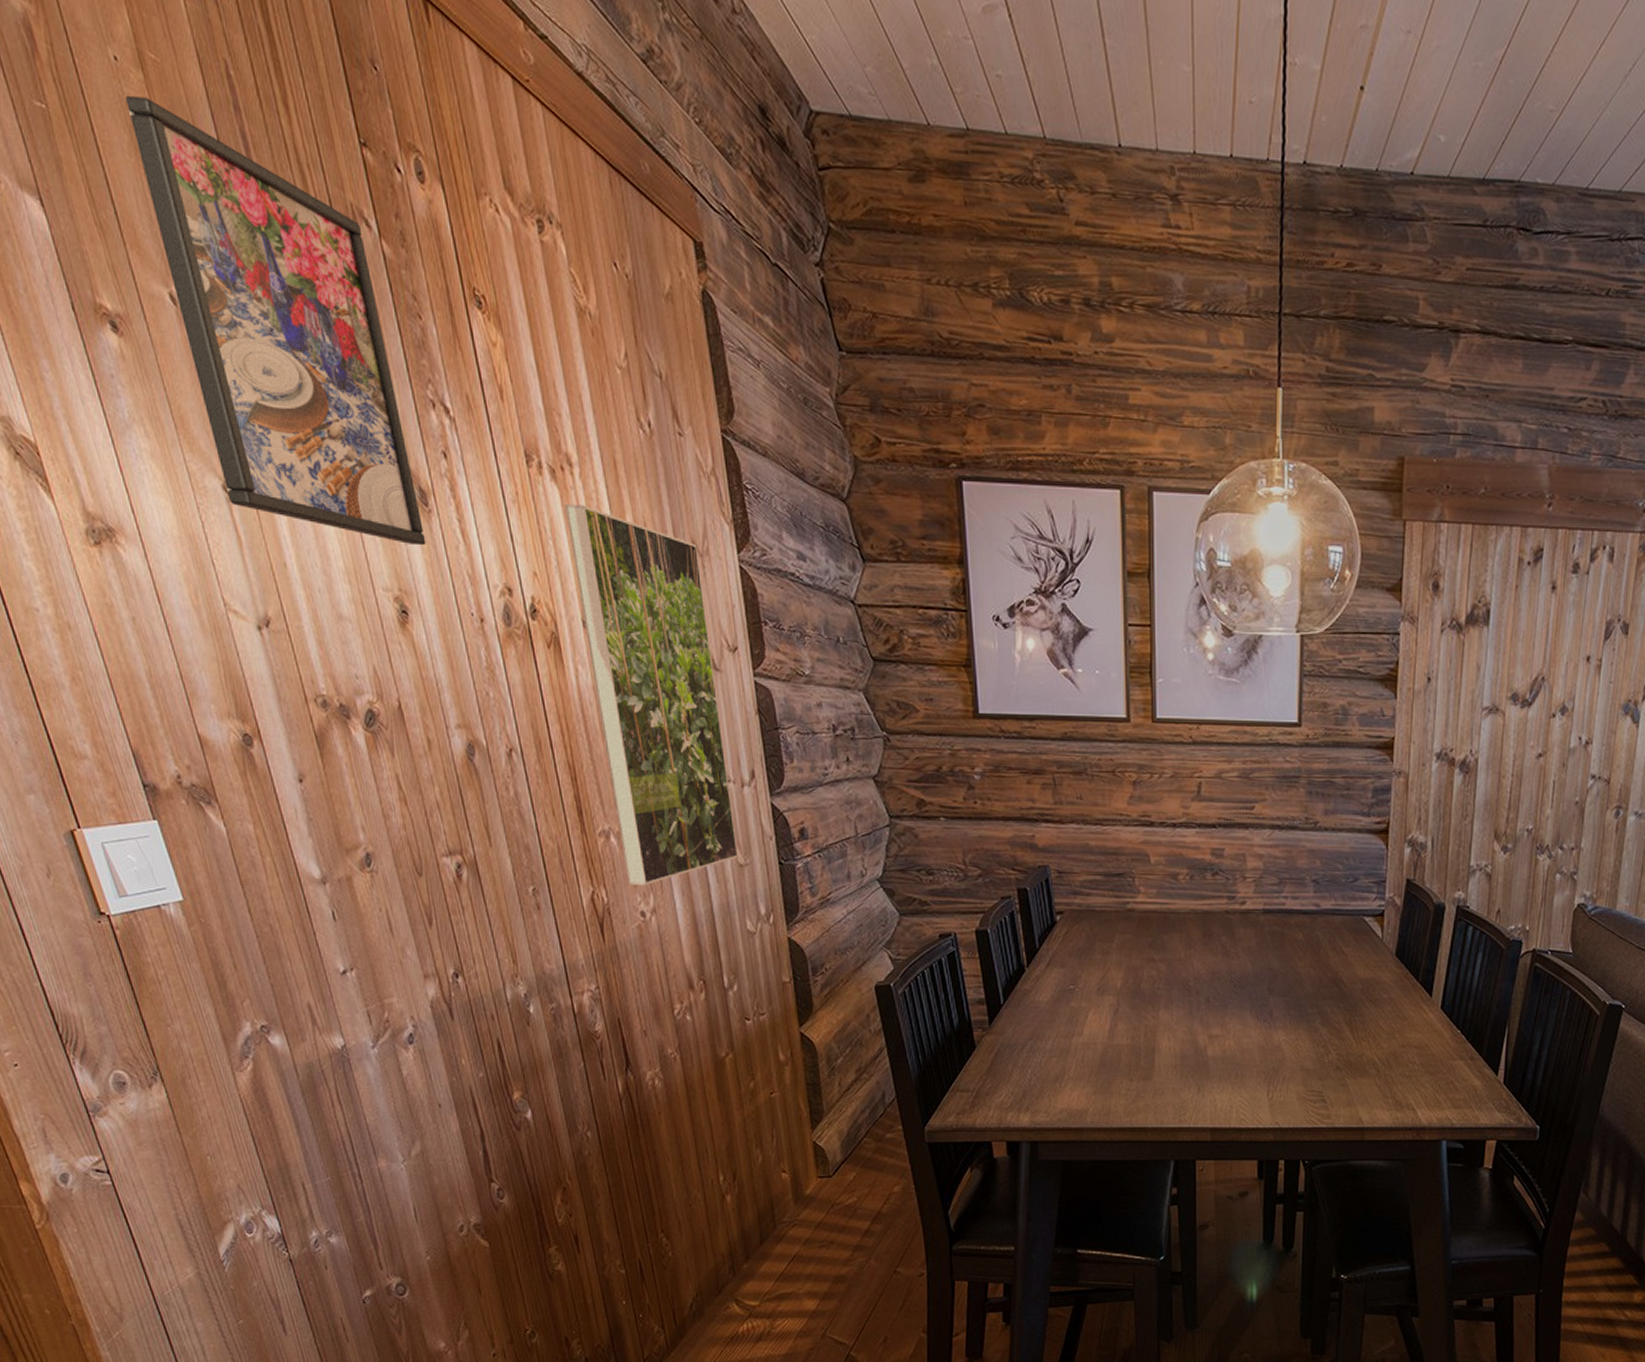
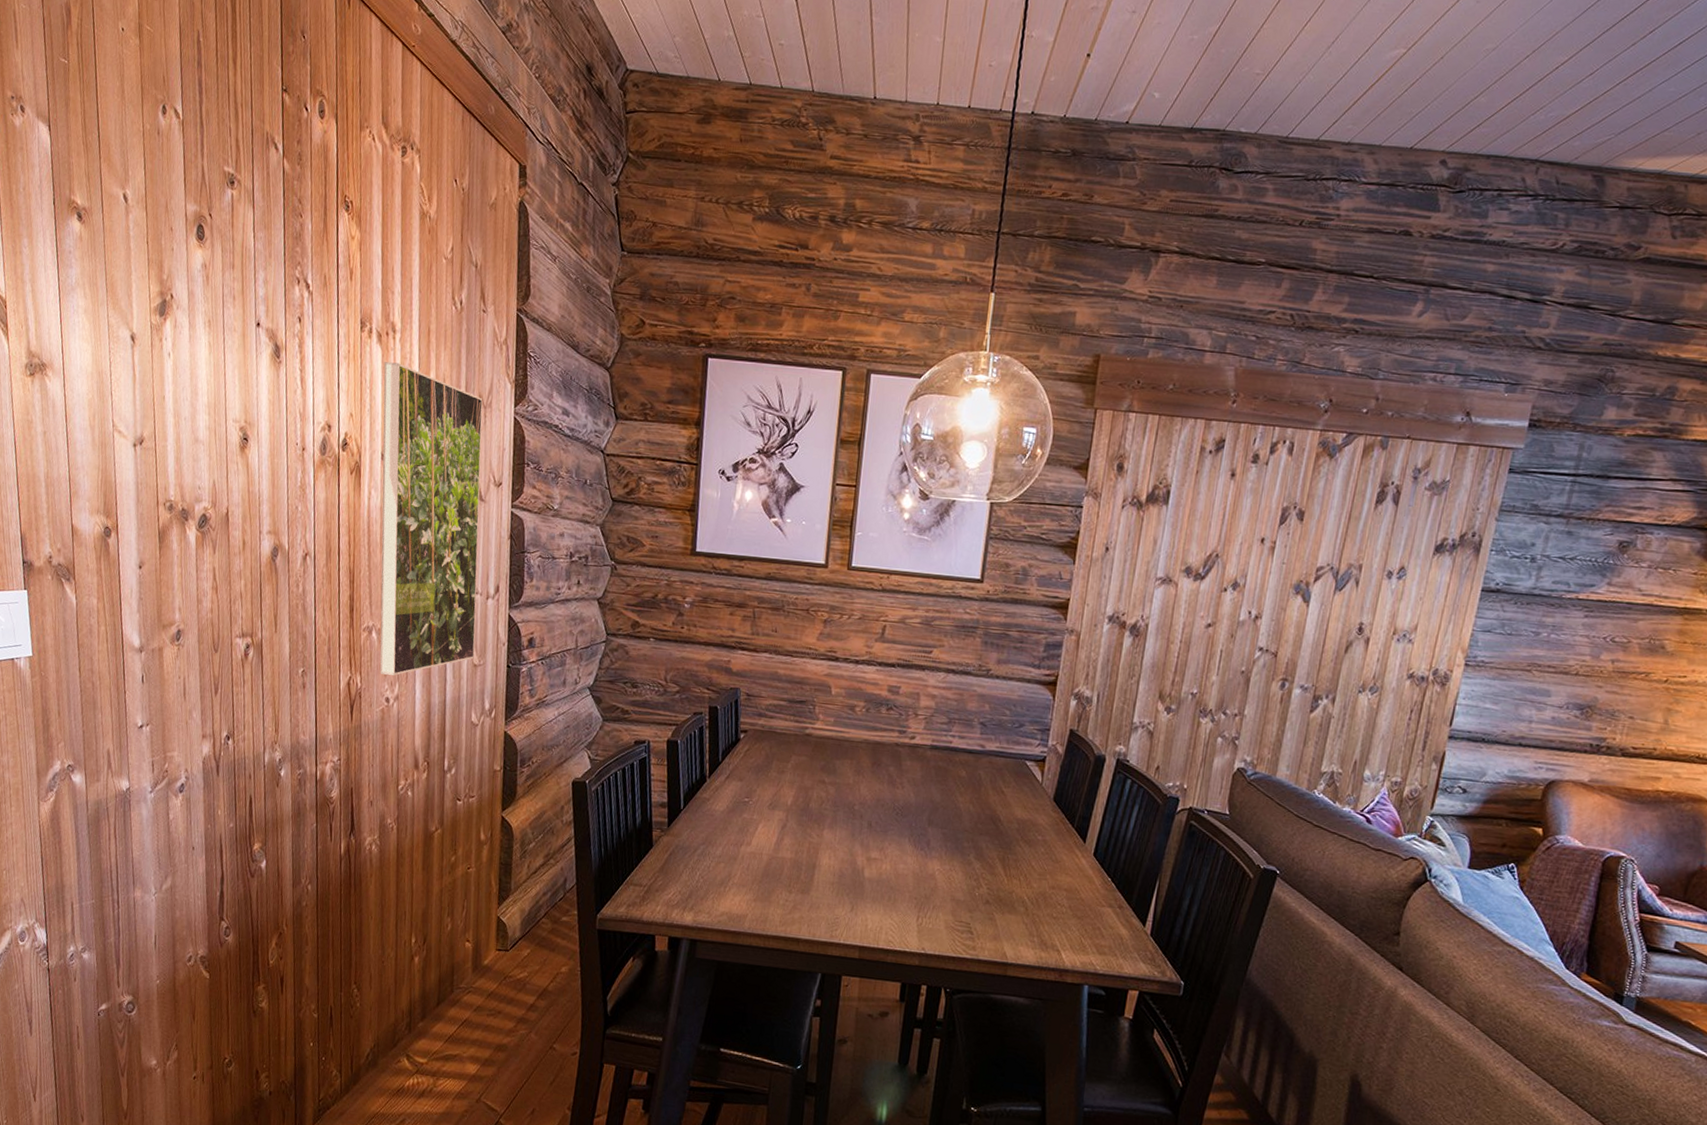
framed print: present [124,95,426,546] -> none [123,54,273,389]

